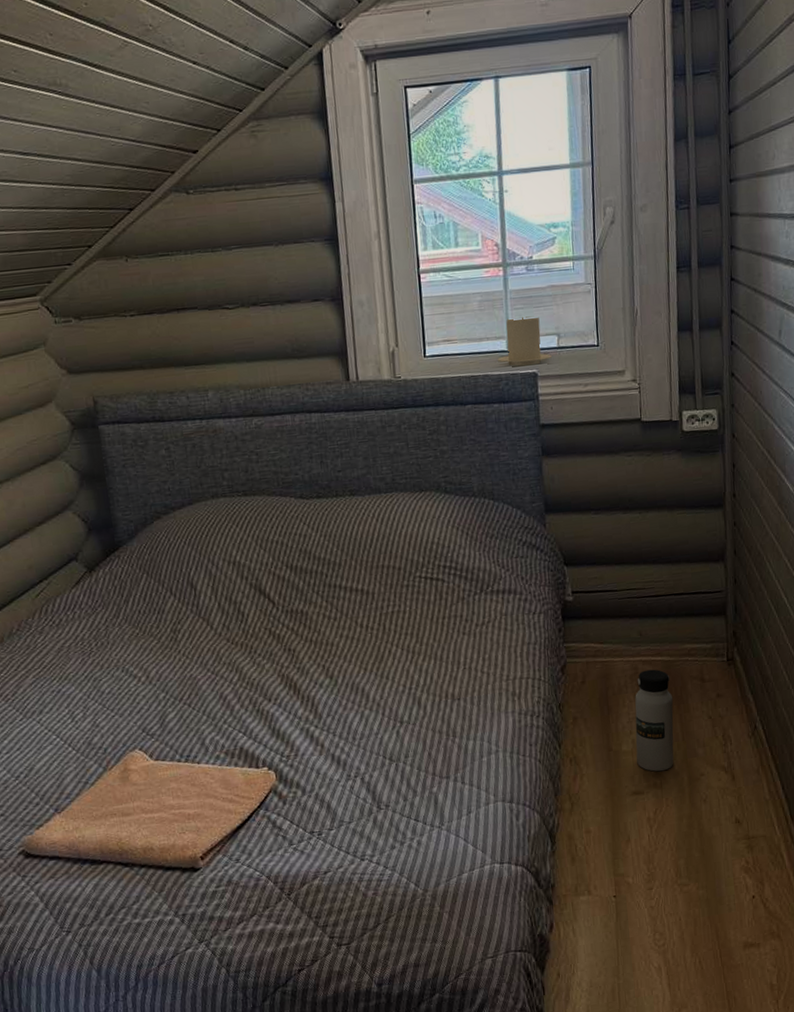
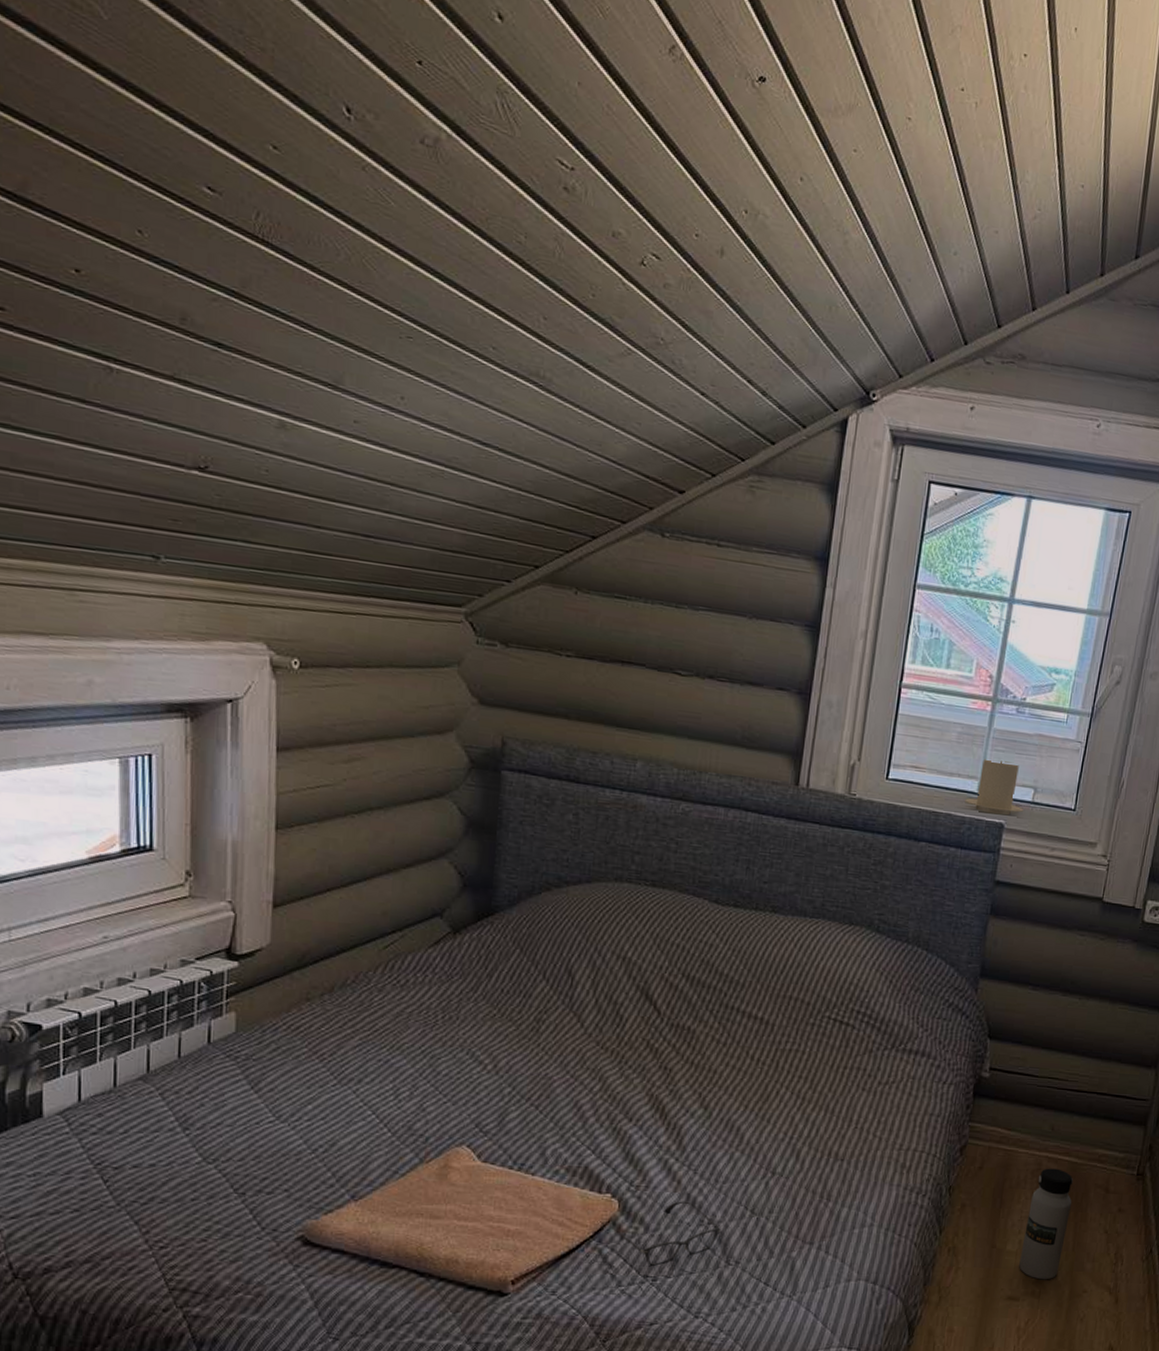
eyeglasses: none [263,761,368,823] -> present [599,1201,722,1266]

